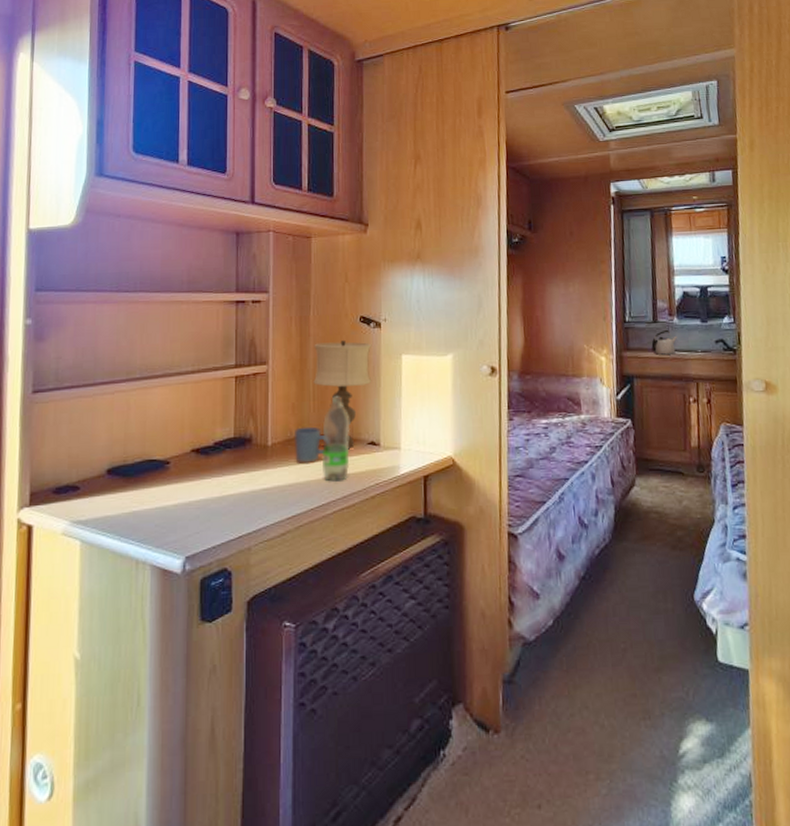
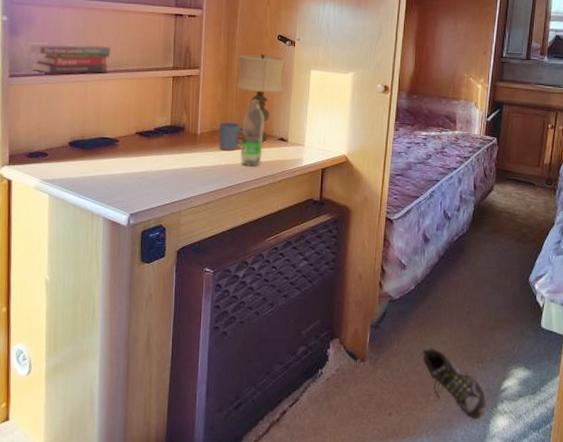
books: none [55,344,159,385] -> present [27,42,111,74]
shoe: none [571,705,666,803] -> present [421,348,488,420]
kettle: present [651,329,678,355] -> none [522,66,546,87]

